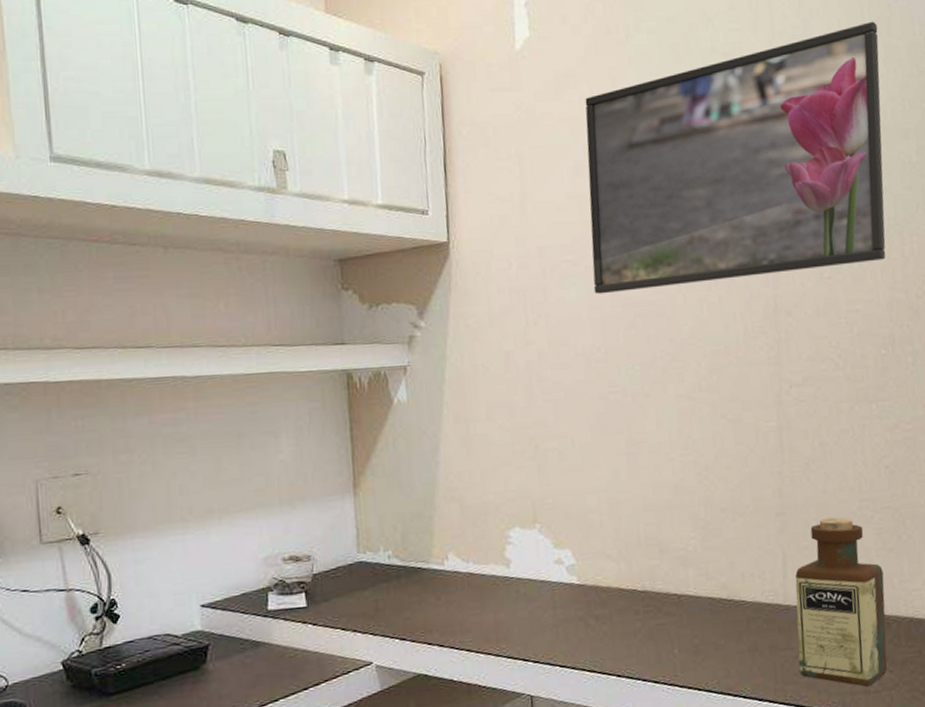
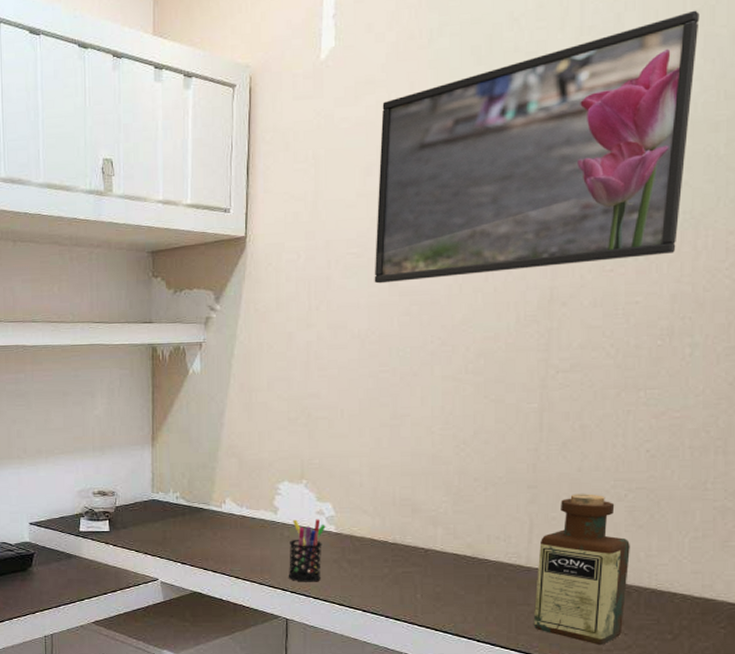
pen holder: none [527,569,567,649] -> present [288,519,326,582]

